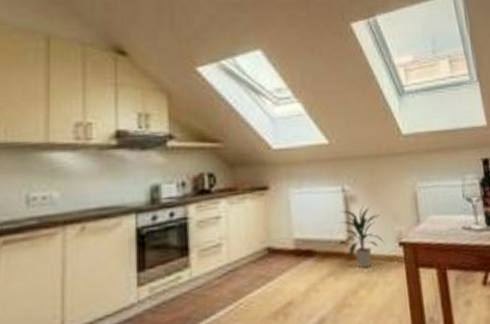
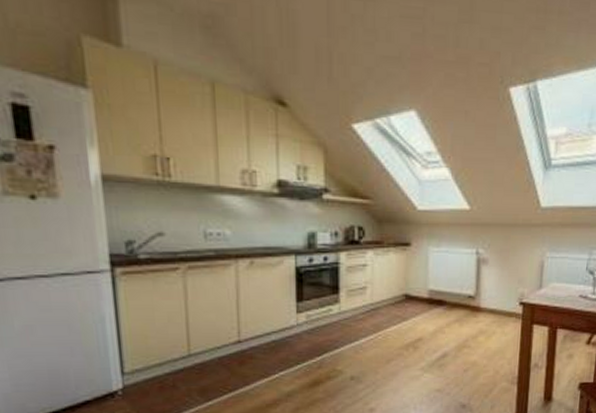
indoor plant: present [339,205,386,269] -> none [470,268,508,320]

